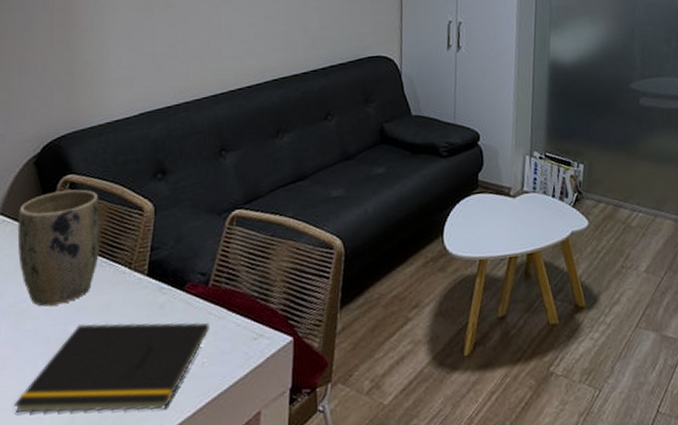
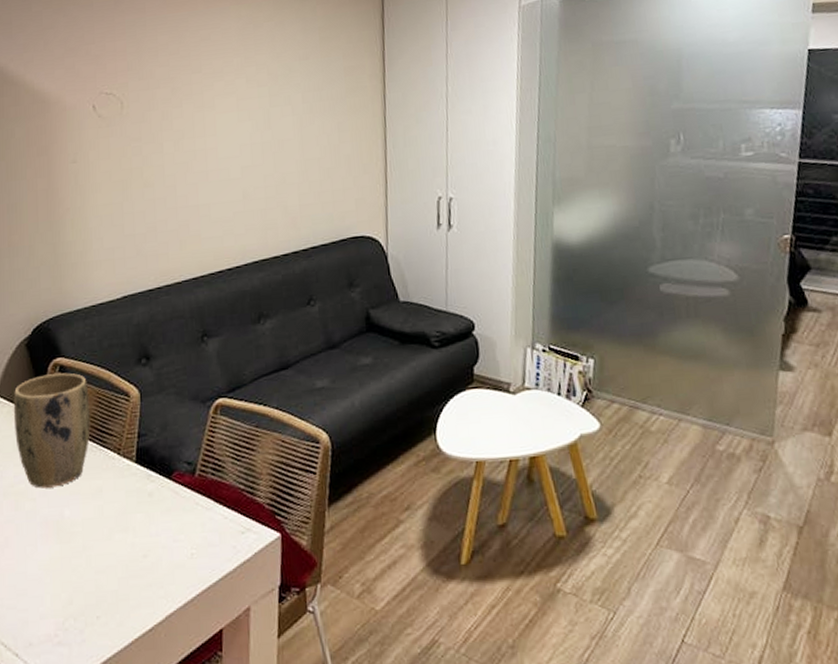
notepad: present [14,322,210,414] -> none [18,508,198,598]

